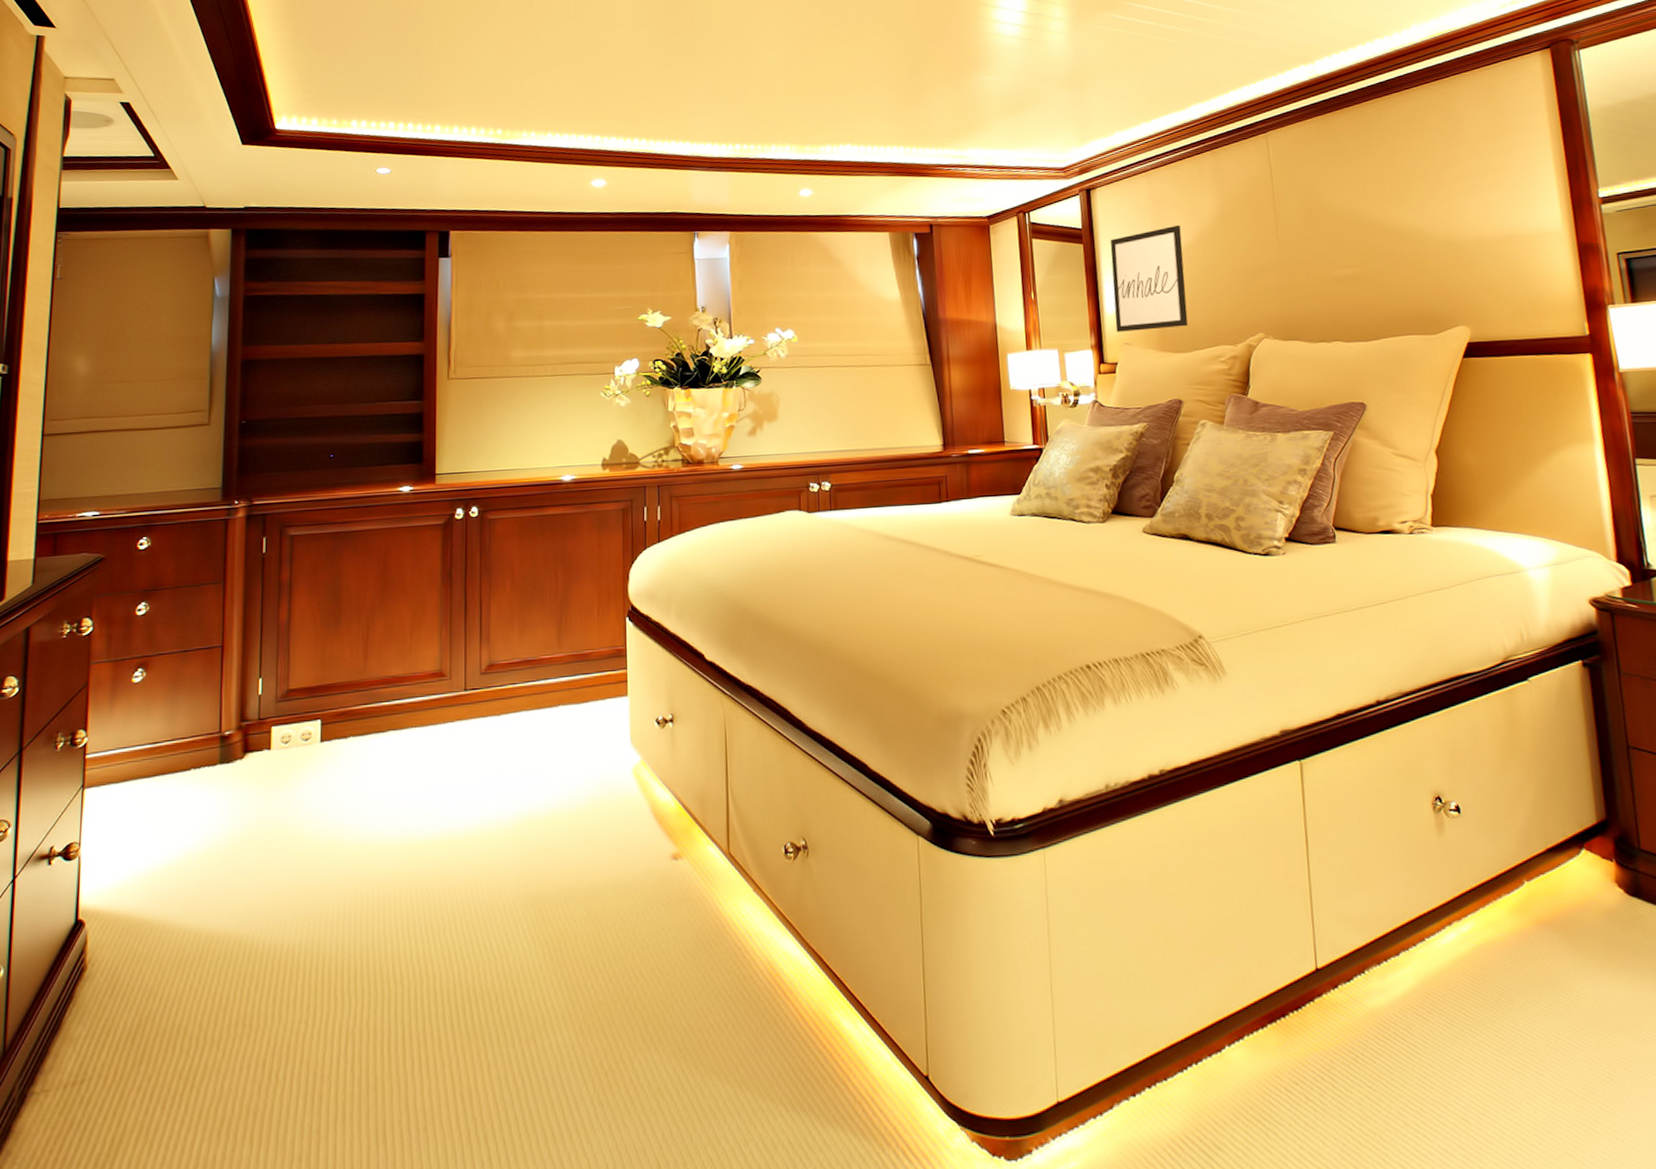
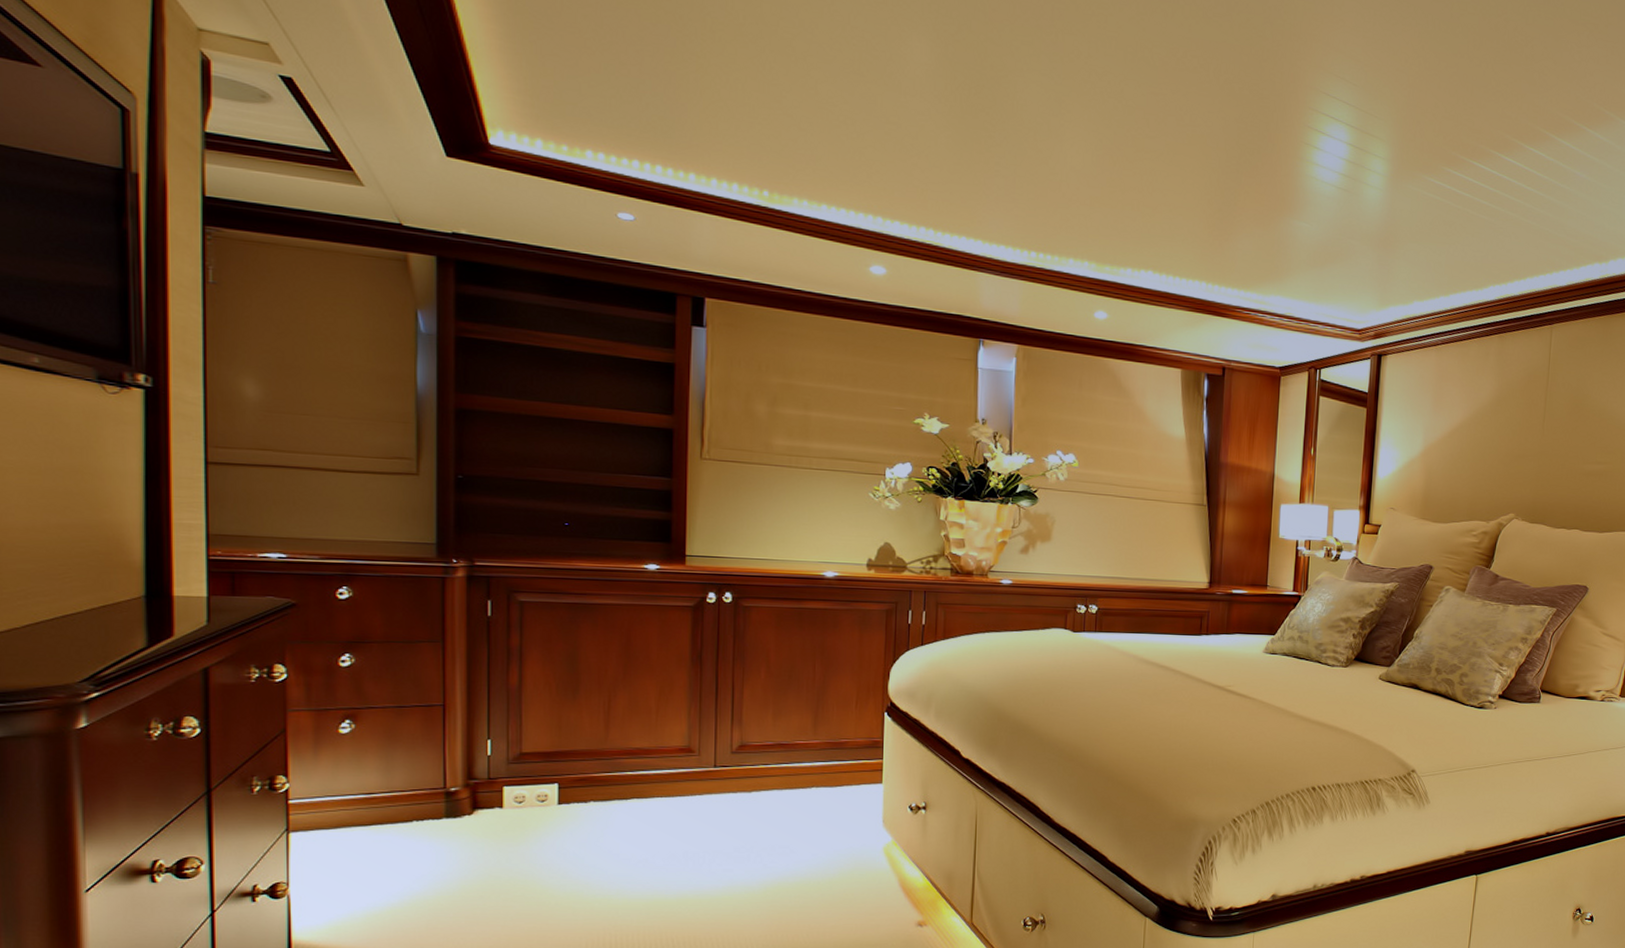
wall art: present [1110,225,1188,332] -> none [1384,402,1459,499]

